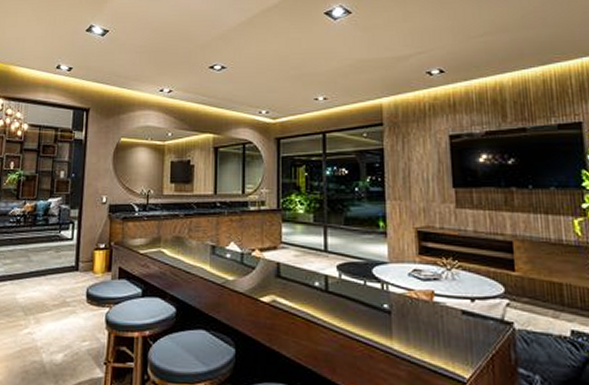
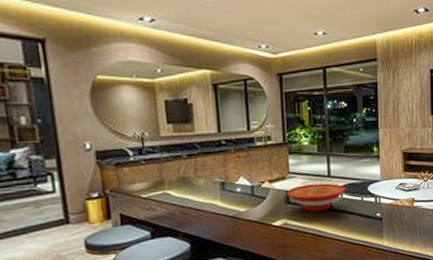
bowl: none [277,258,345,291] -> present [286,183,346,211]

